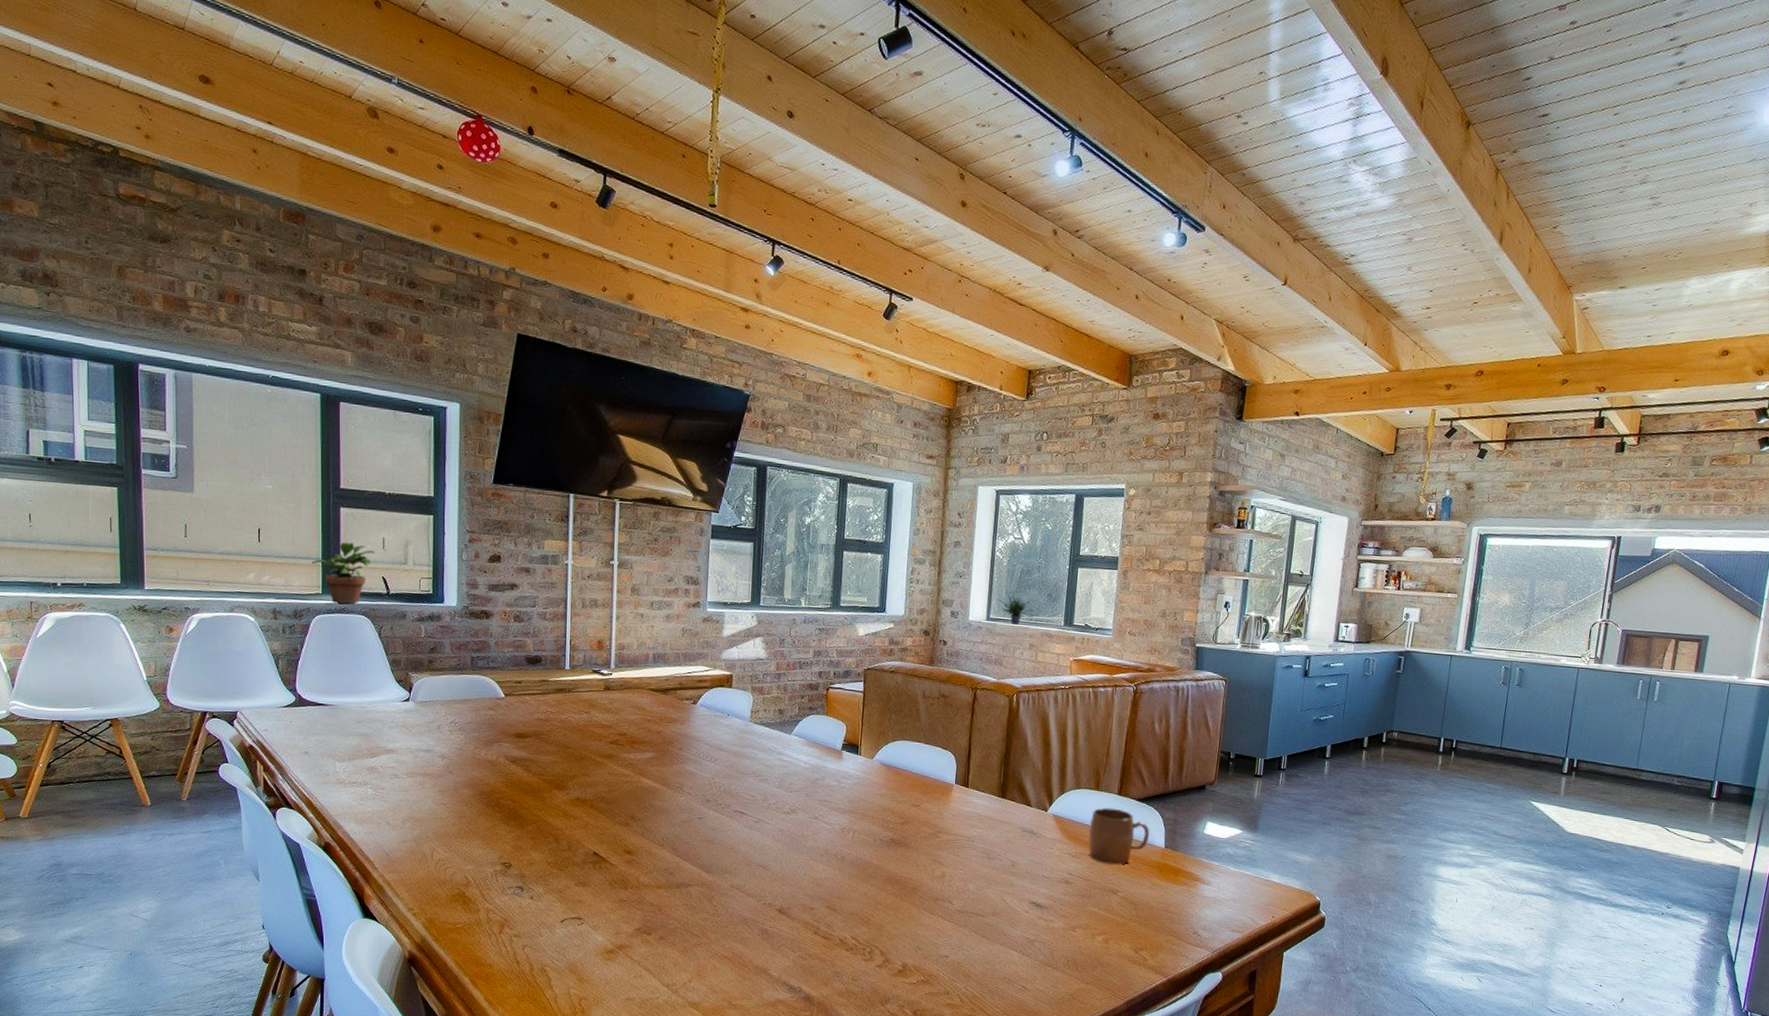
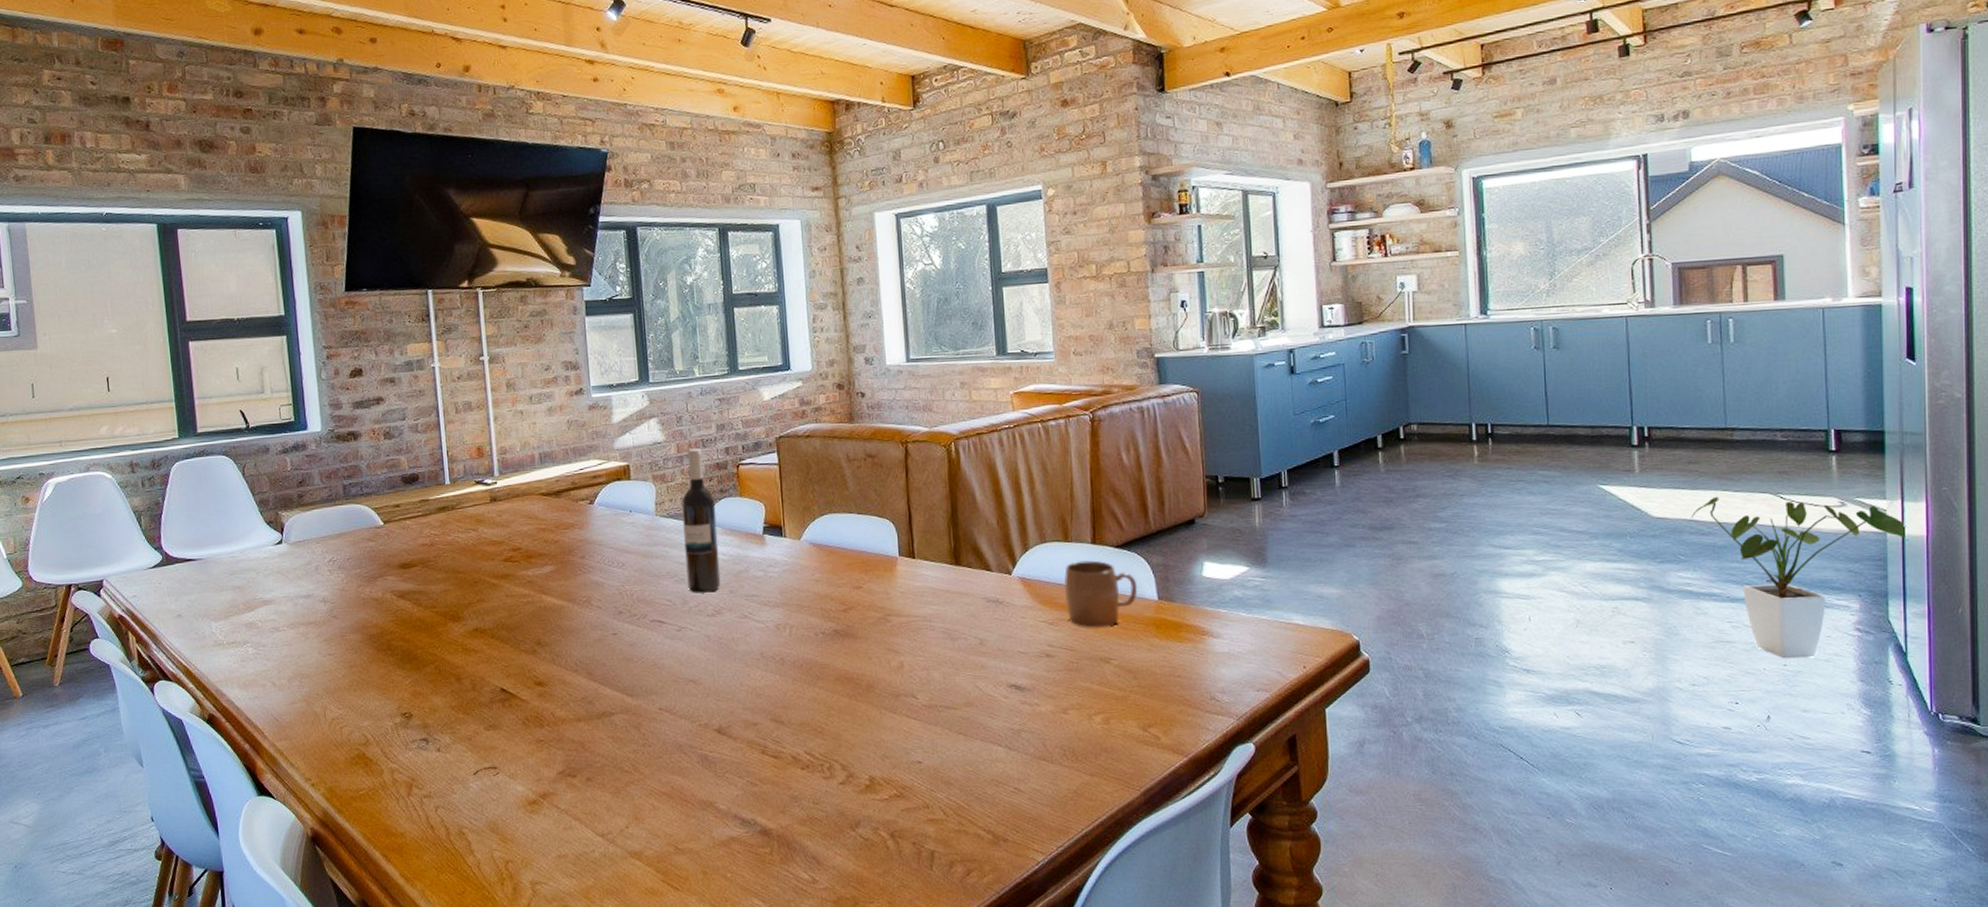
potted plant: present [312,542,375,604] -> none [165,377,230,446]
wine bottle: none [770,668,804,794] -> present [681,448,721,593]
potted plant: present [997,590,1035,625] -> none [915,325,960,363]
house plant: none [1595,822,1757,958] -> present [1690,496,1908,659]

